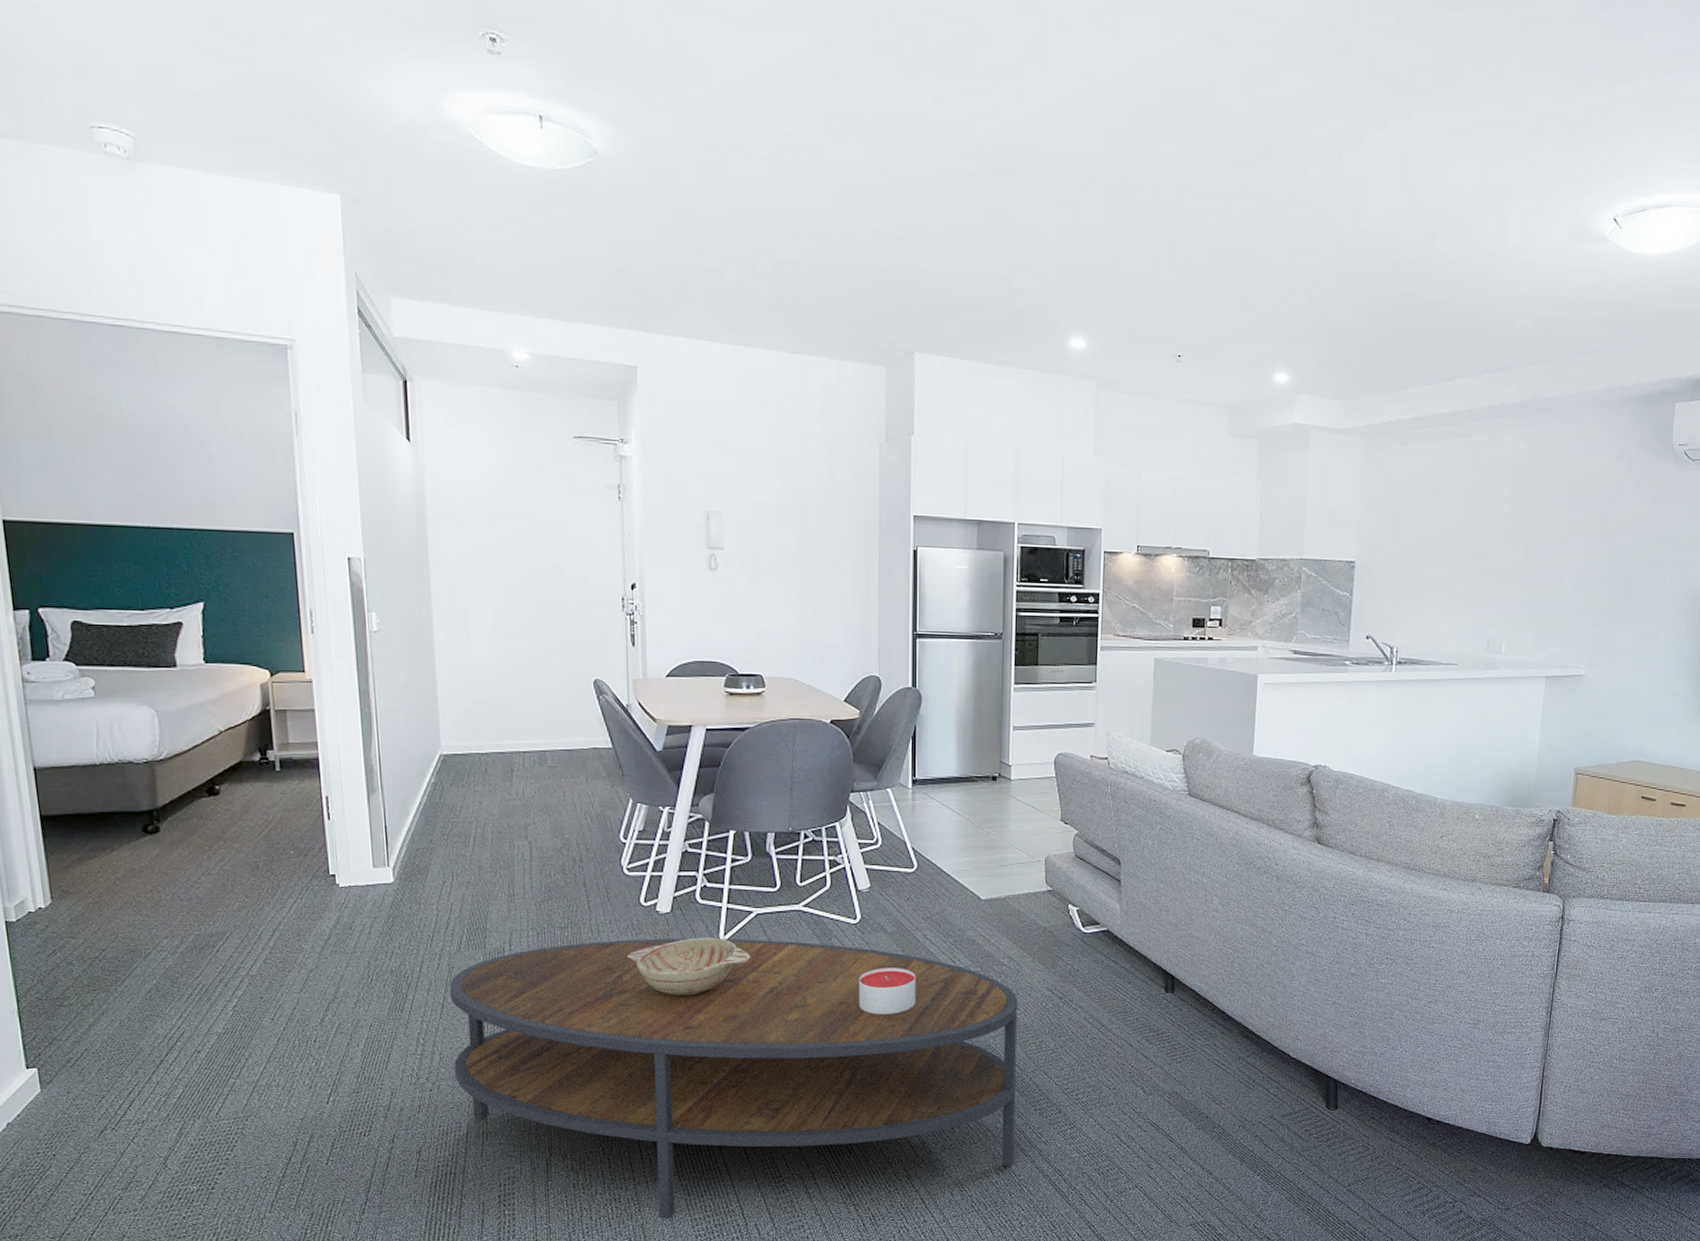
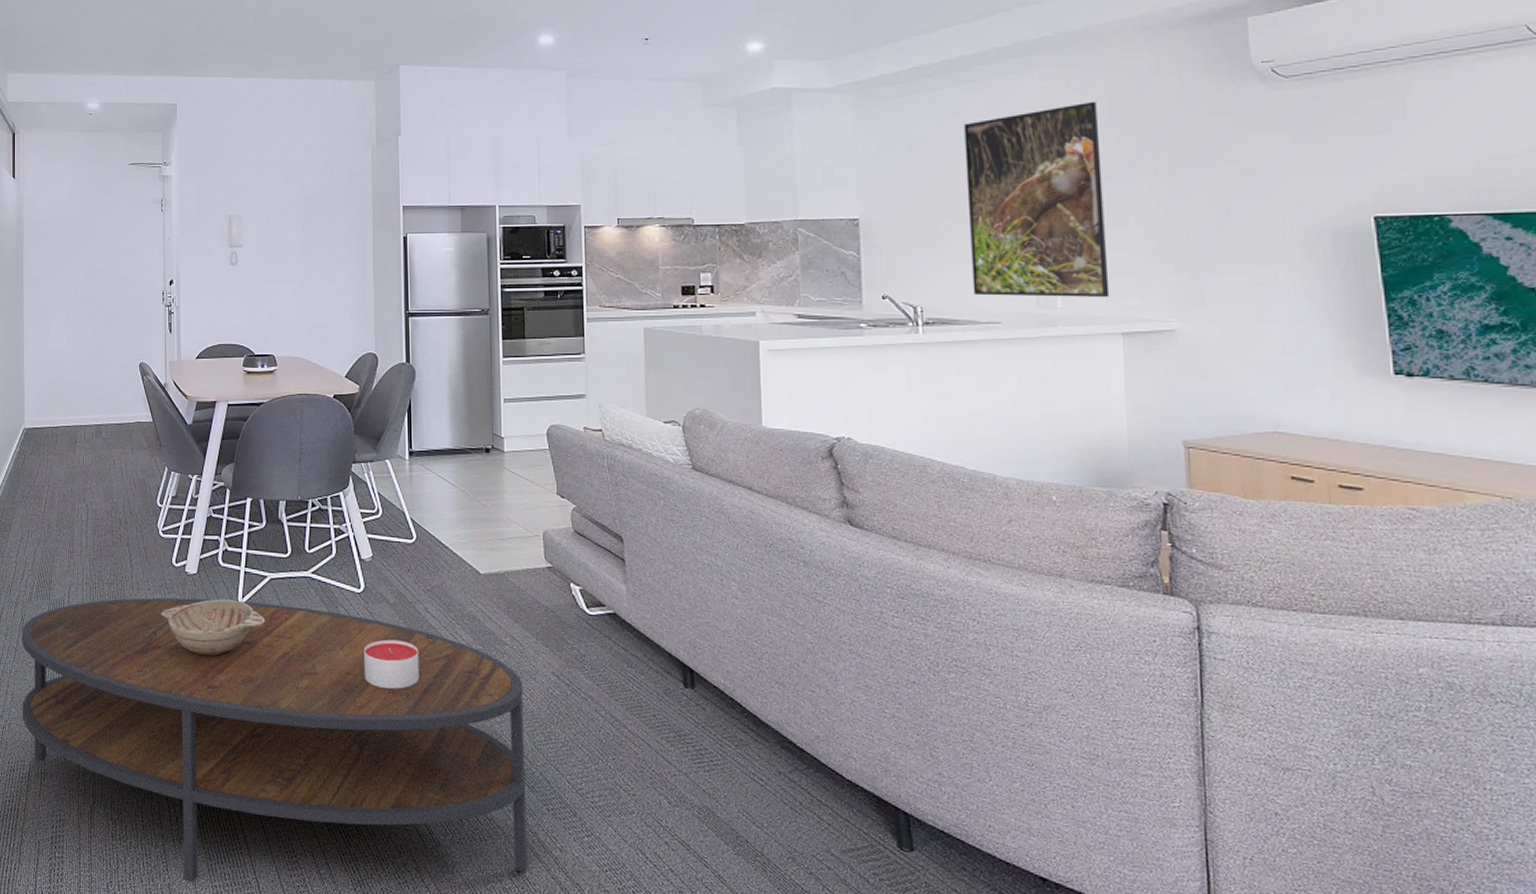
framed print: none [1439,466,1556,646] -> present [964,101,1110,298]

